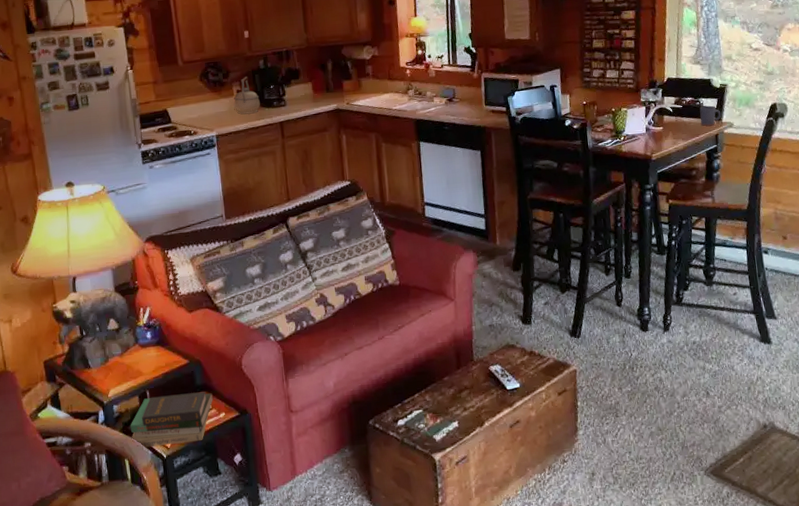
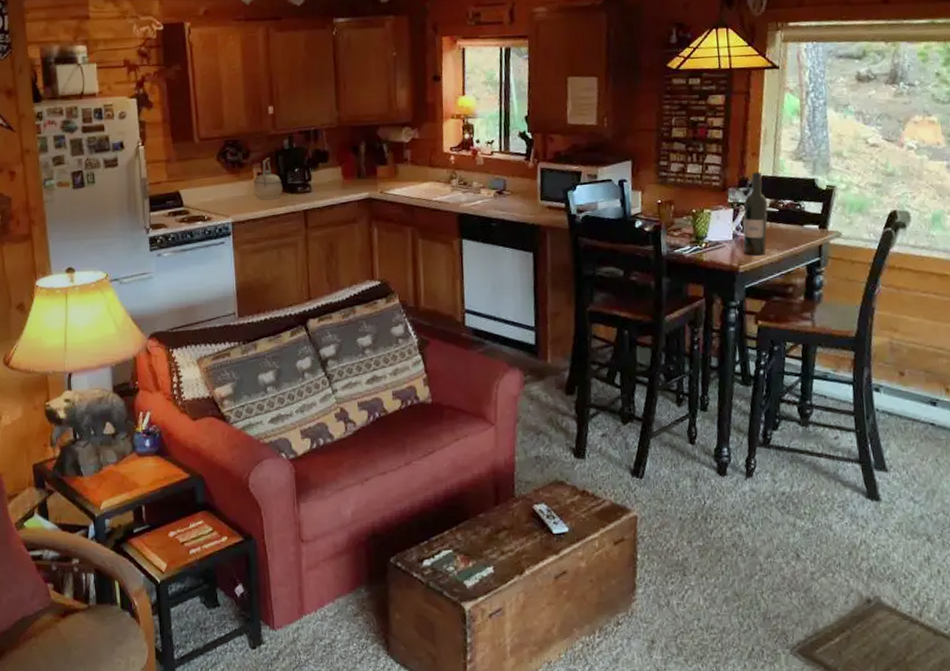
books: present [130,391,213,448] -> none [122,511,215,570]
wine bottle: none [654,75,674,146] -> present [742,172,768,256]
mug: present [699,105,722,126] -> none [800,210,827,235]

